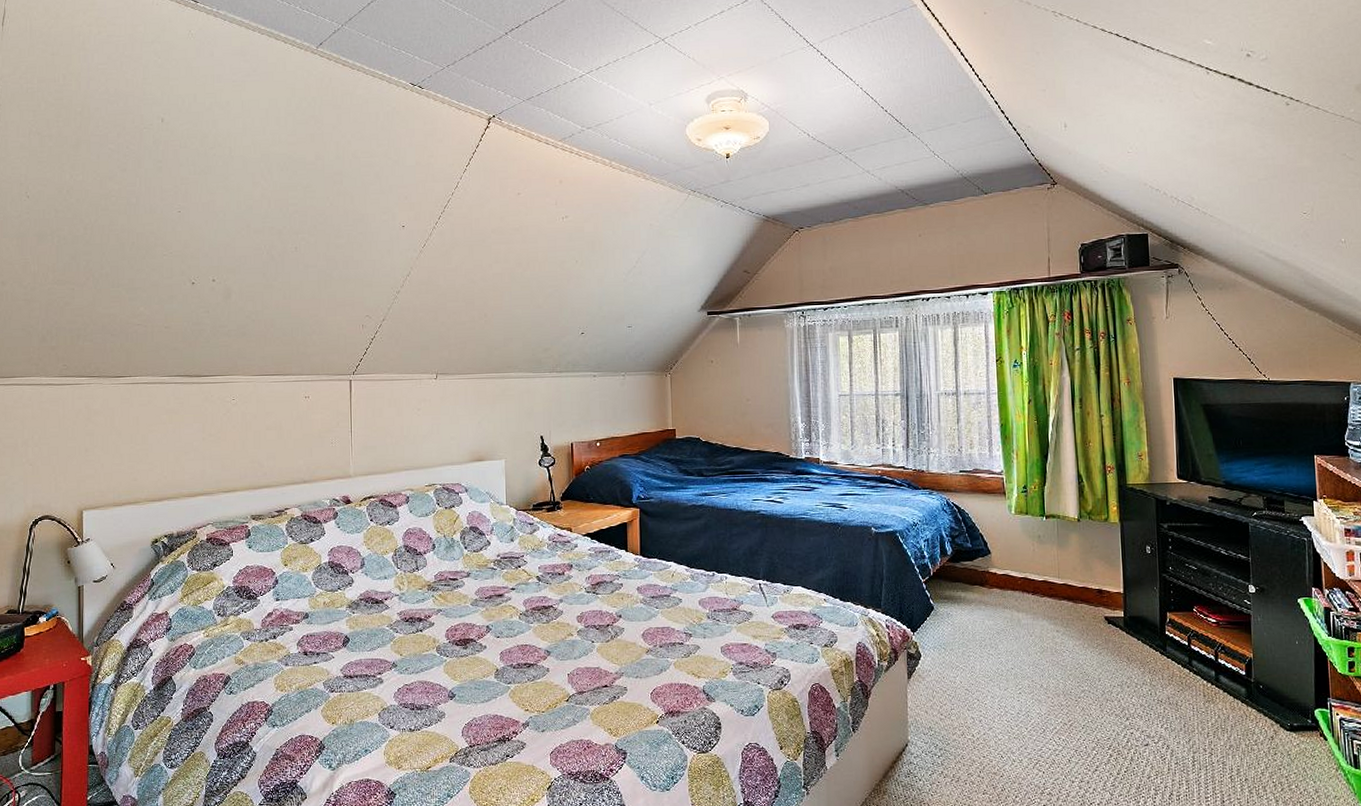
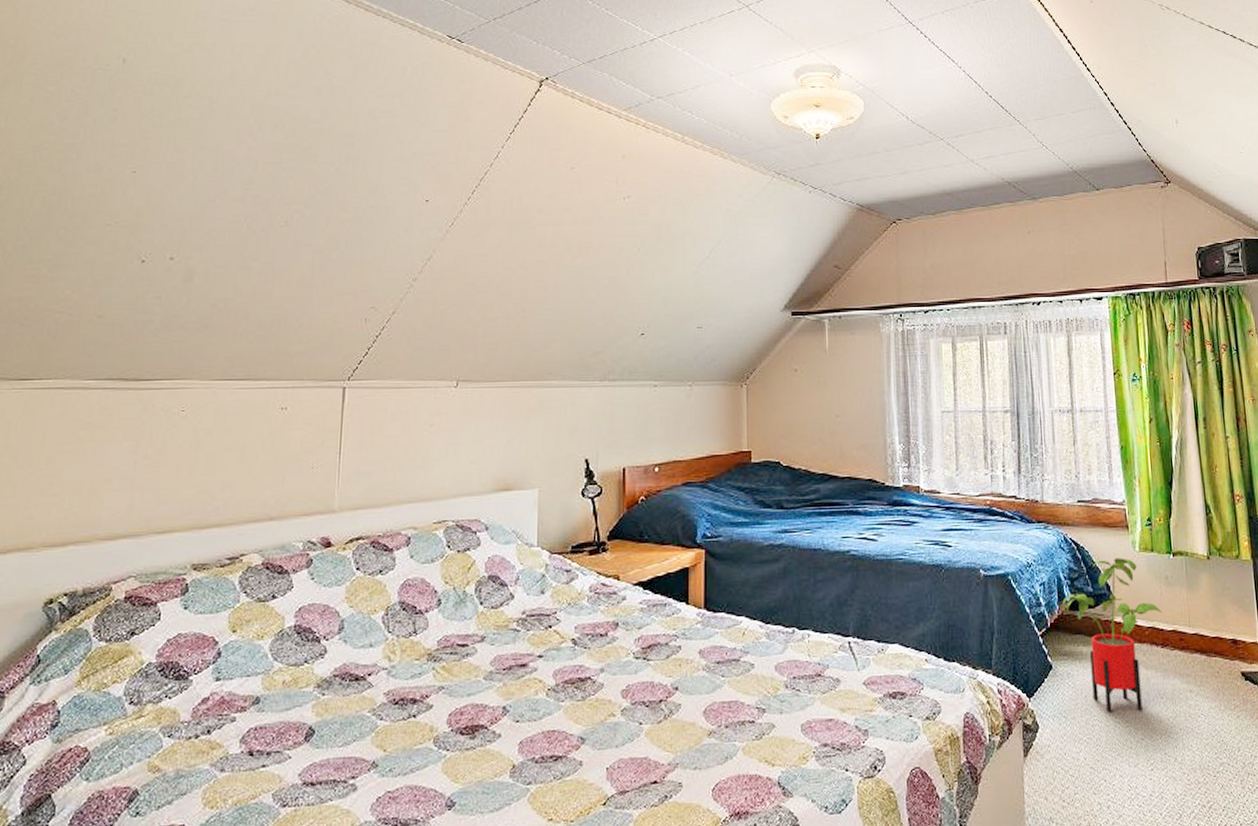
house plant: none [944,519,1034,646] -> present [1062,557,1162,712]

